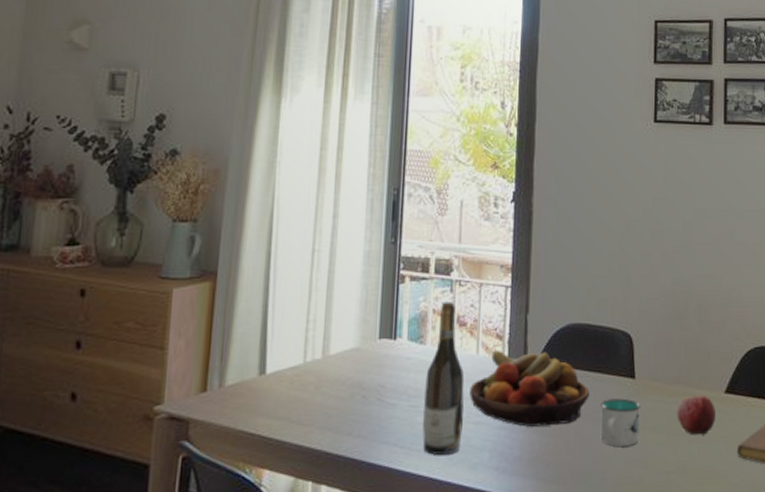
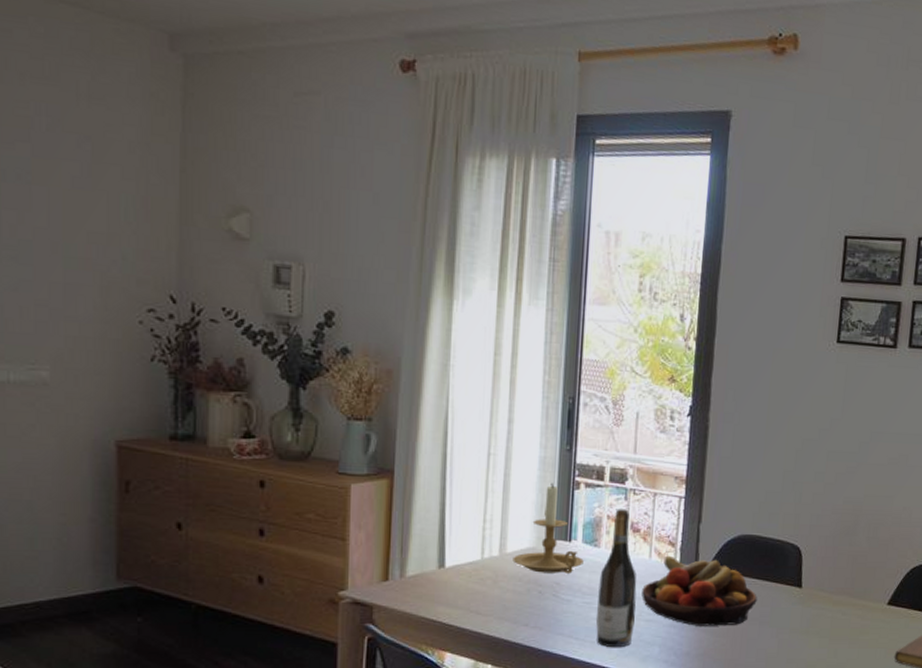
candle holder: none [336,277,409,375] -> present [512,482,584,574]
mug: present [600,398,641,446] -> none [766,605,806,647]
apple: present [676,394,717,436] -> none [839,604,878,641]

